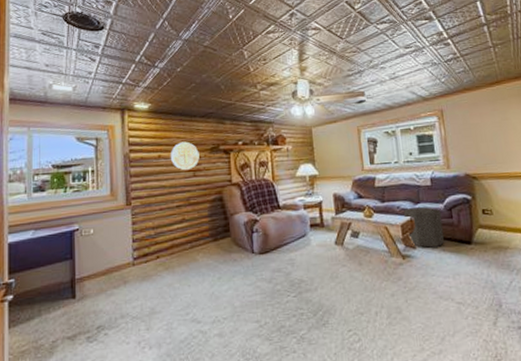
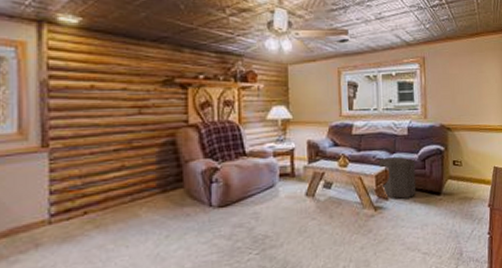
wall decoration: present [170,141,200,170] -> none [107,70,148,105]

